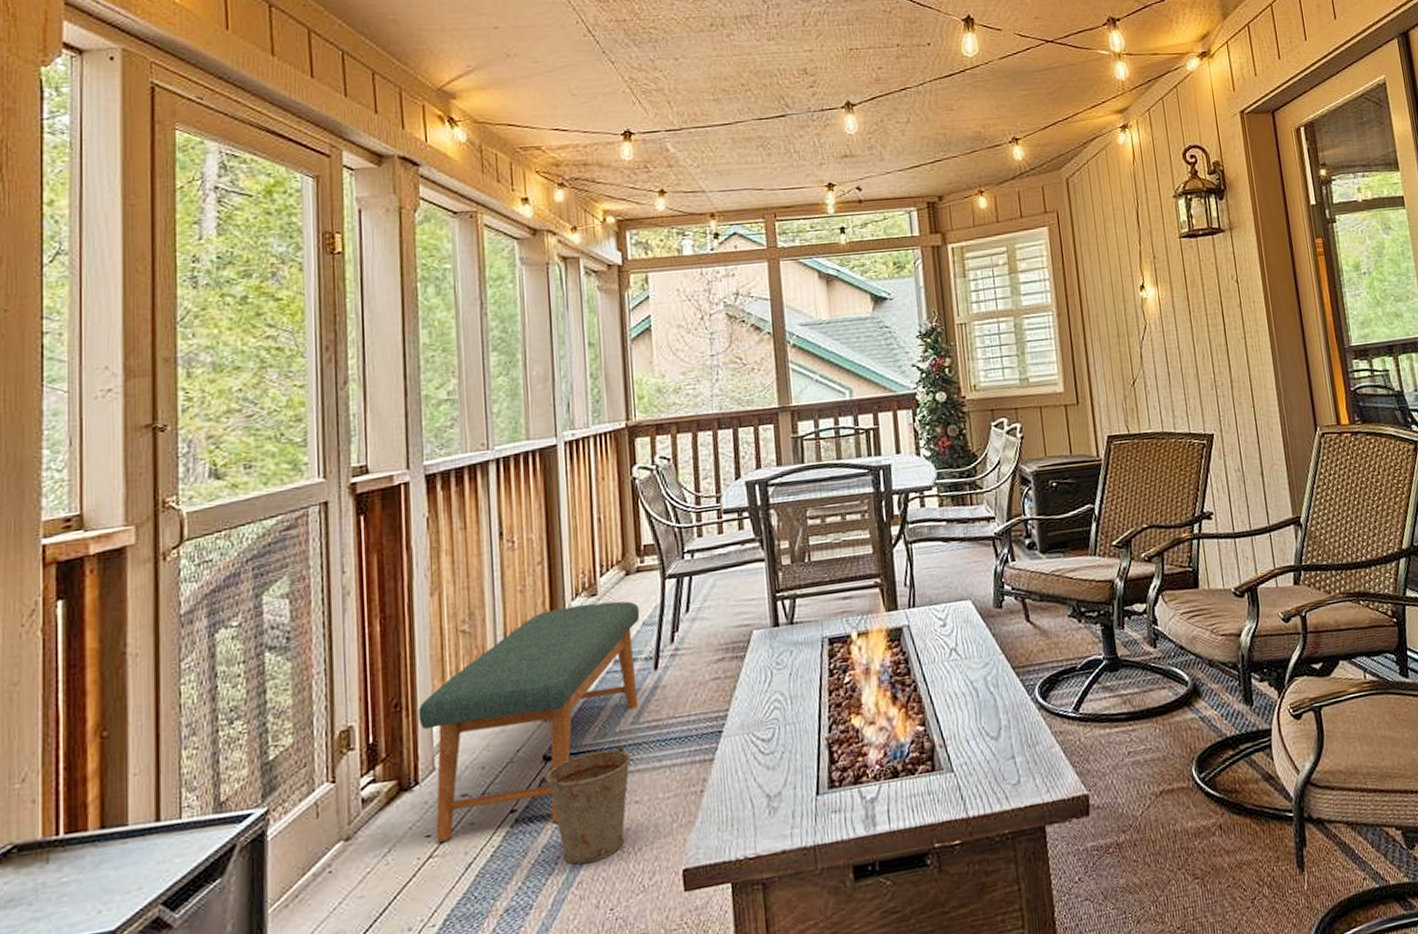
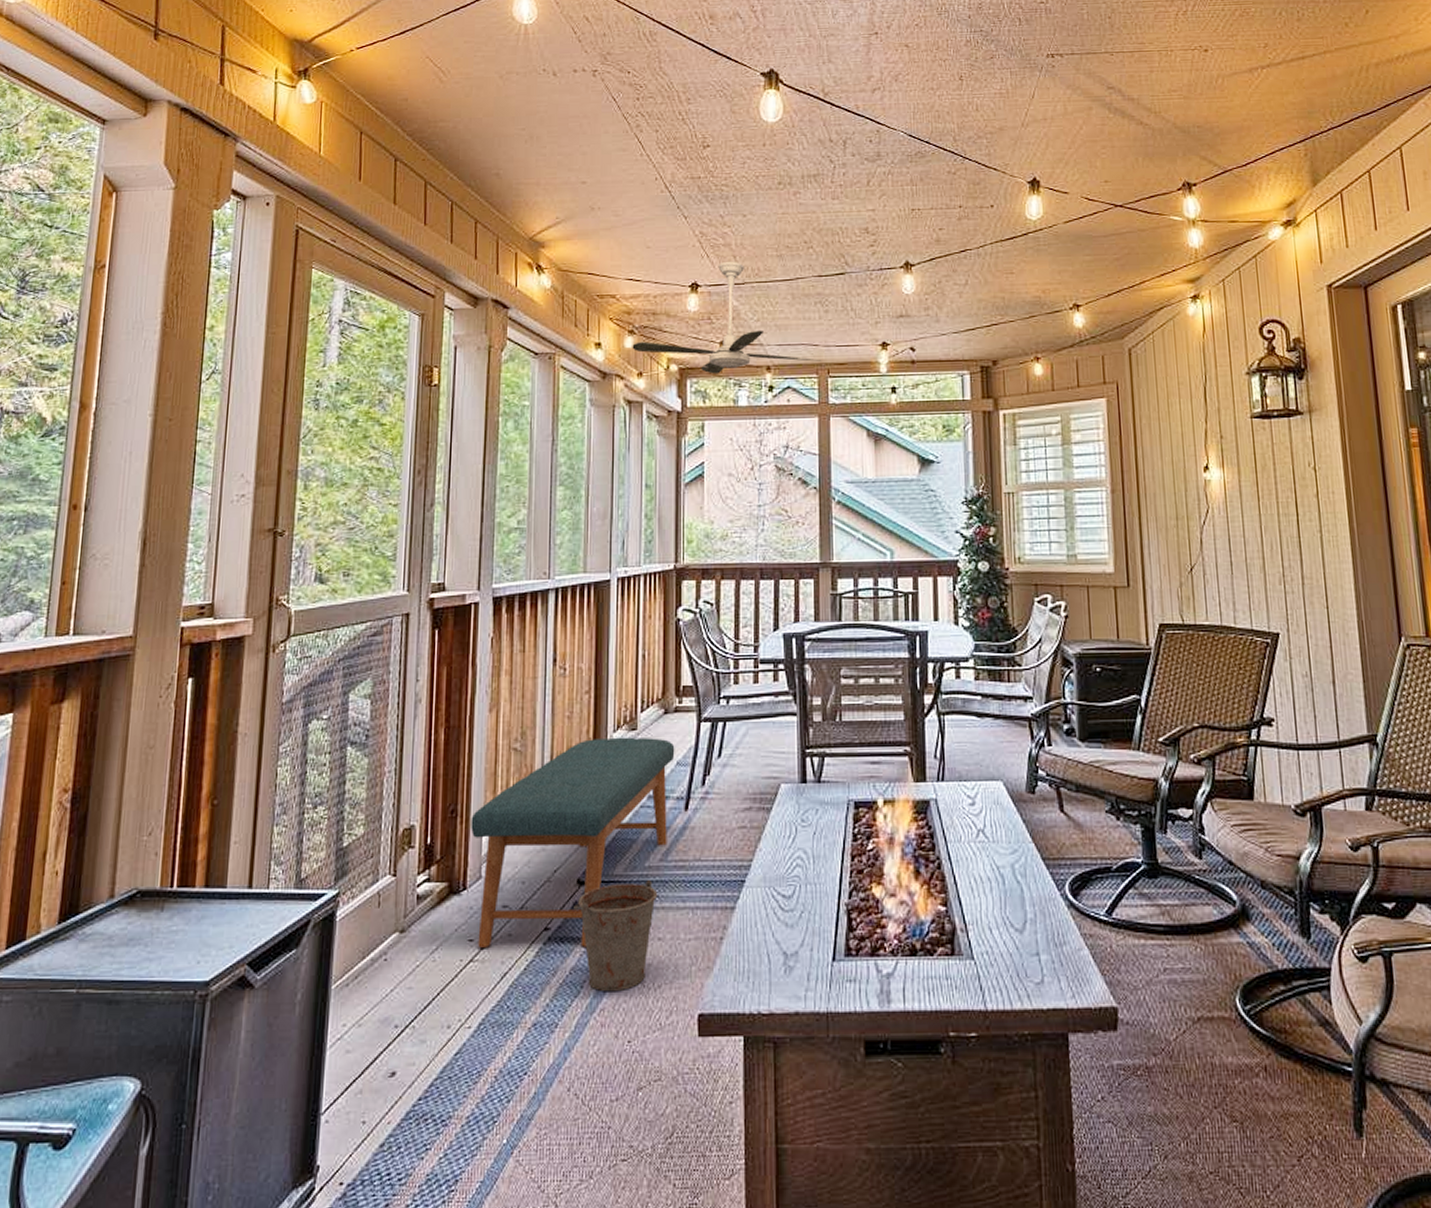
ceiling fan: none [563,106,768,225] -> present [632,261,822,374]

